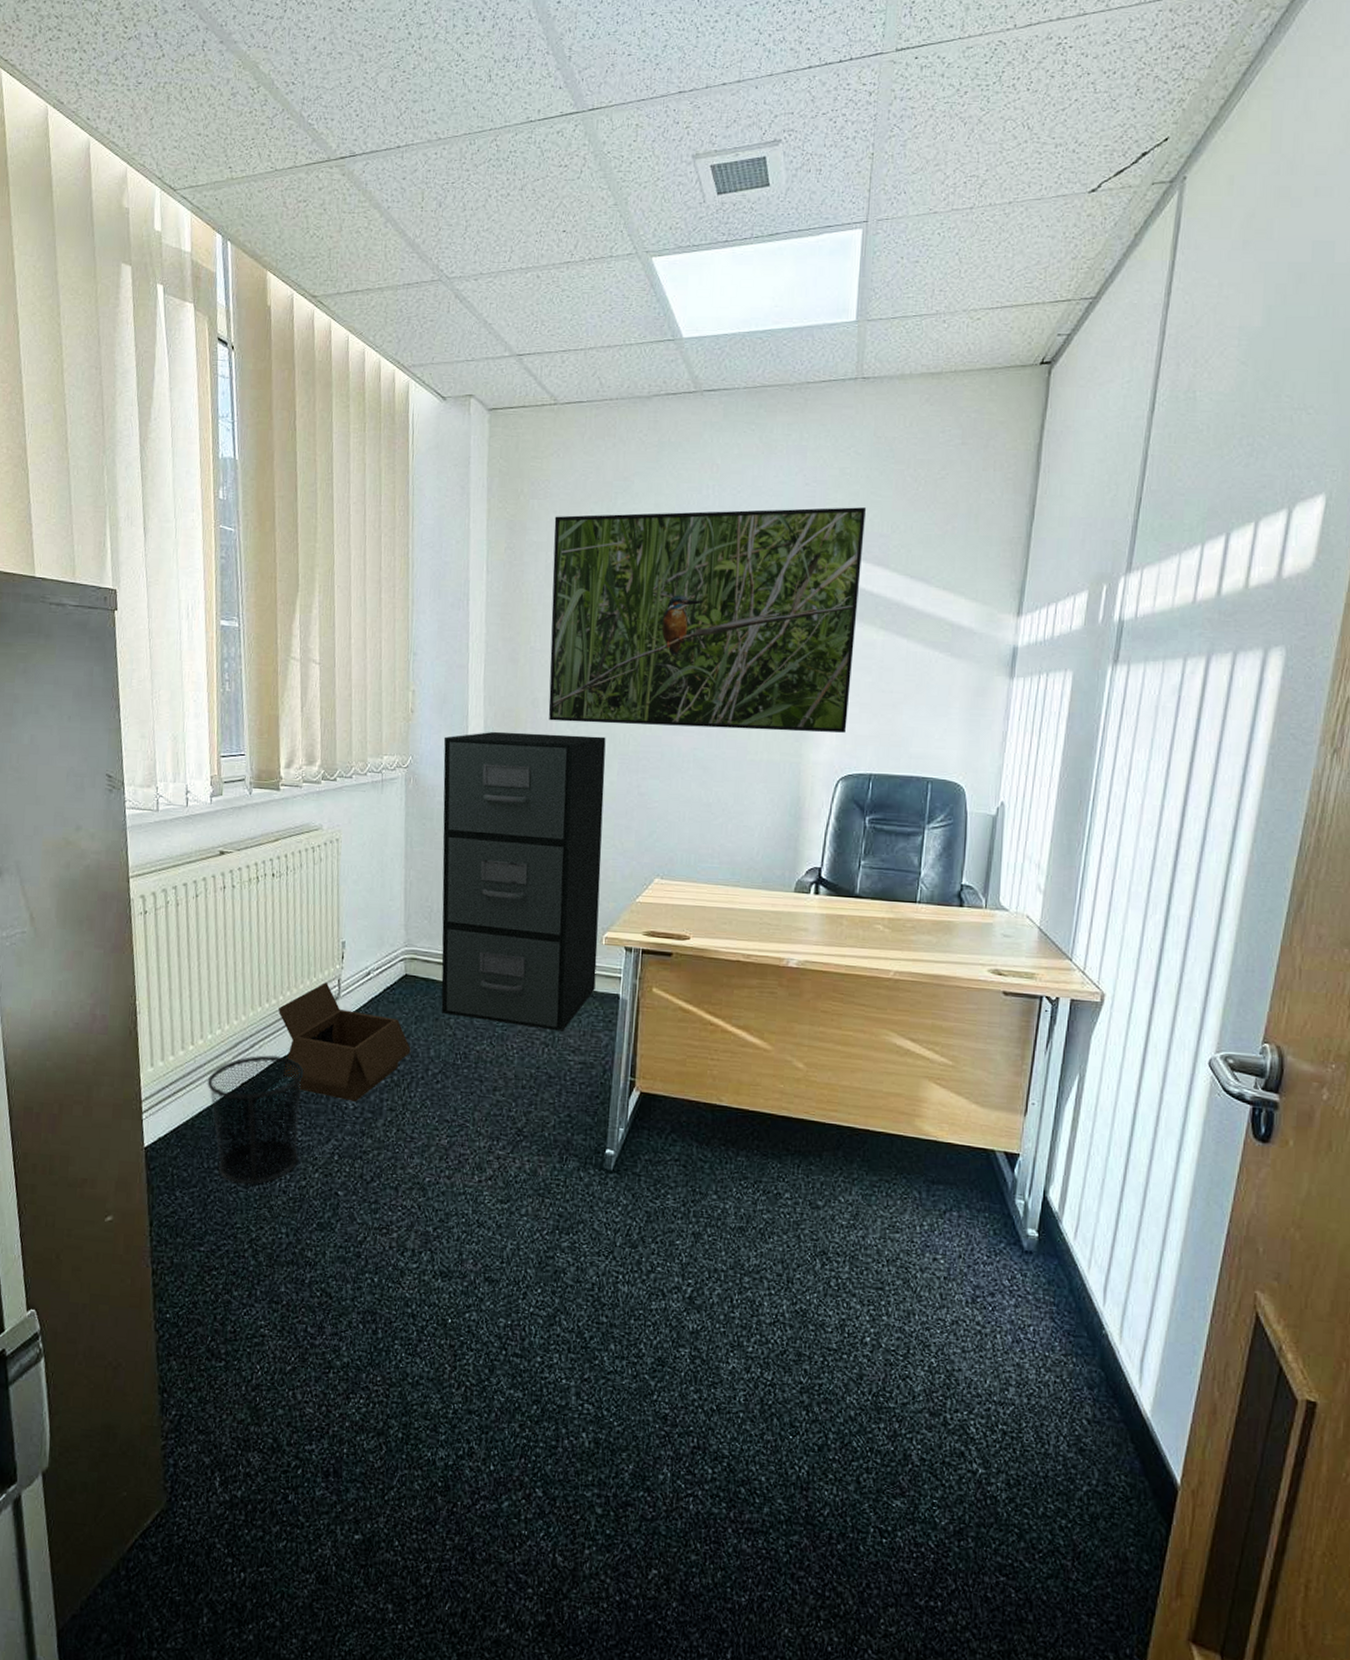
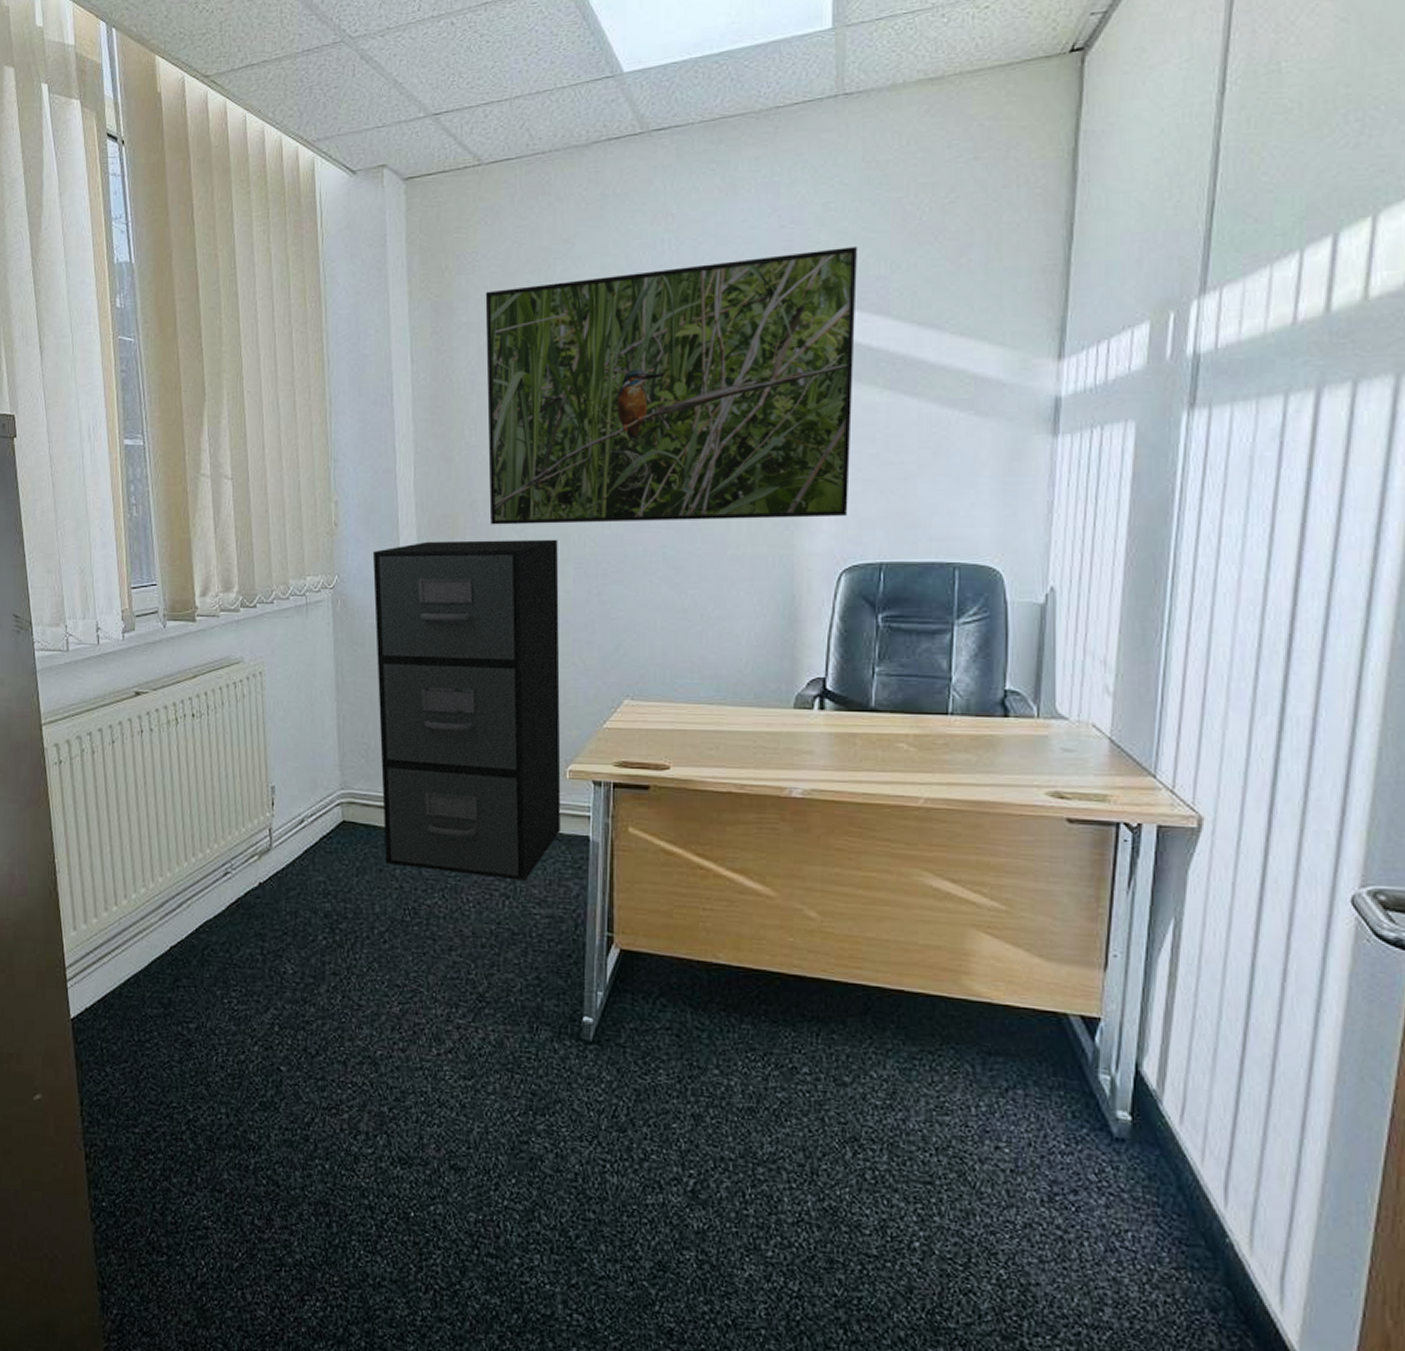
waste bin: present [207,1054,304,1185] -> none [133,914,237,1060]
box: present [278,982,411,1102] -> none [206,832,354,965]

